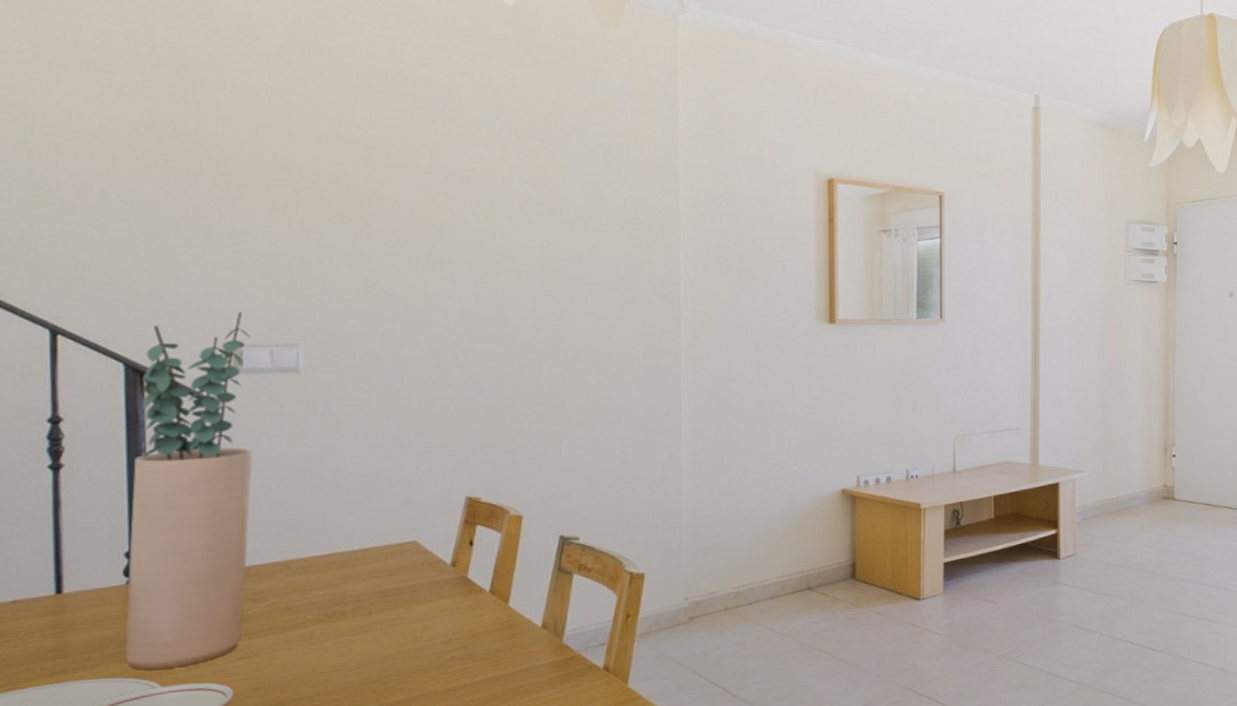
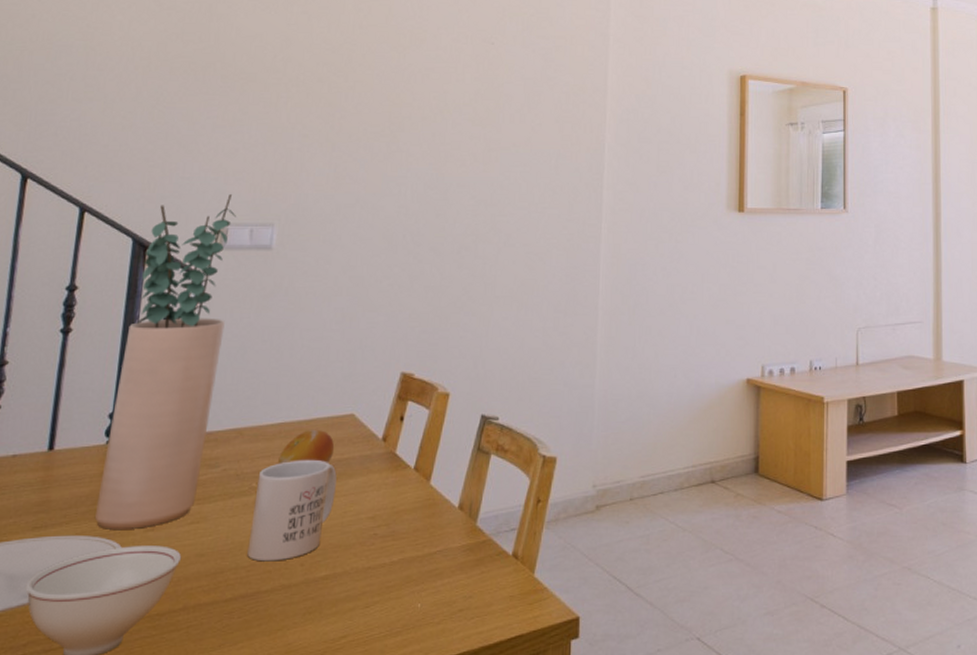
mug: none [310,588,404,691] -> present [247,459,337,562]
fruit: none [334,557,398,595] -> present [278,429,335,464]

